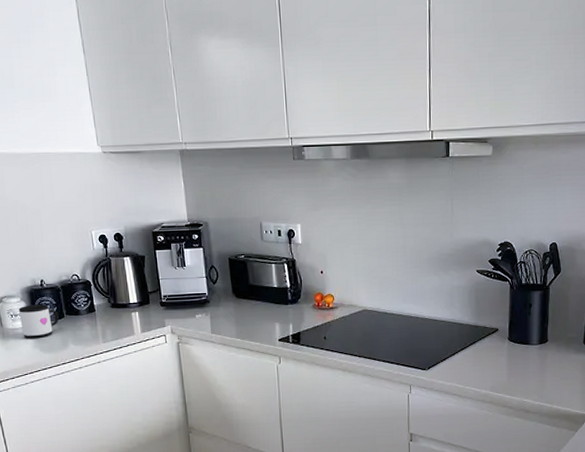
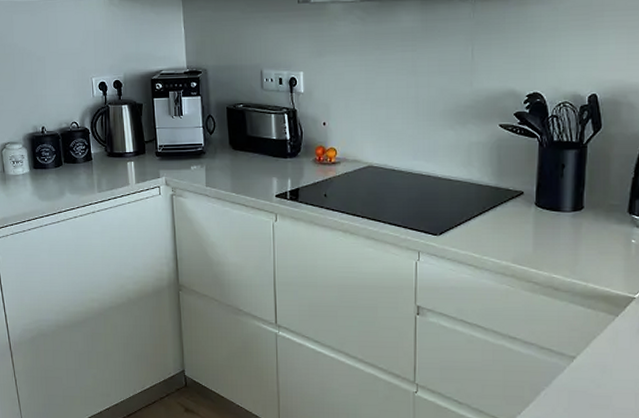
mug: present [18,304,59,338] -> none [20,151,57,185]

